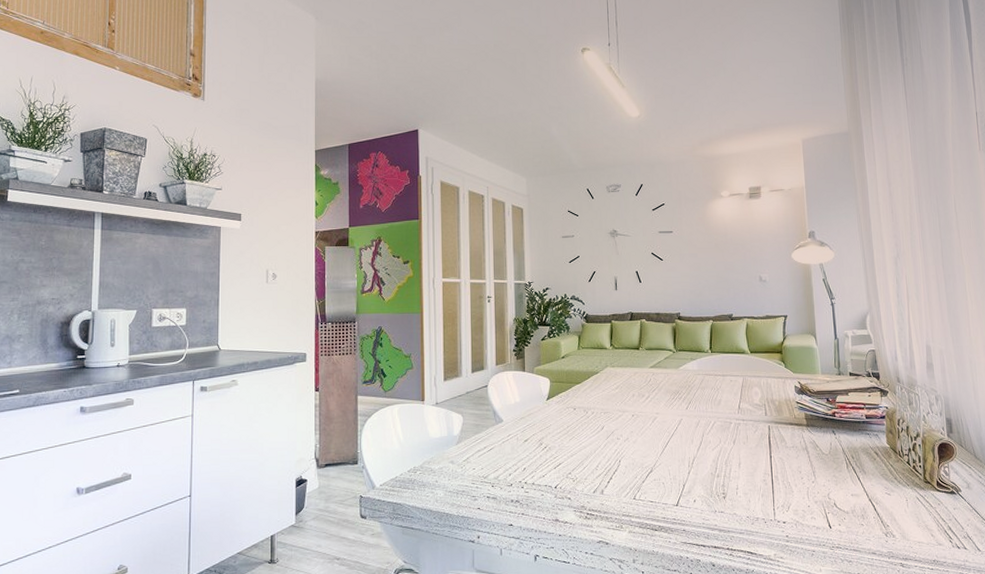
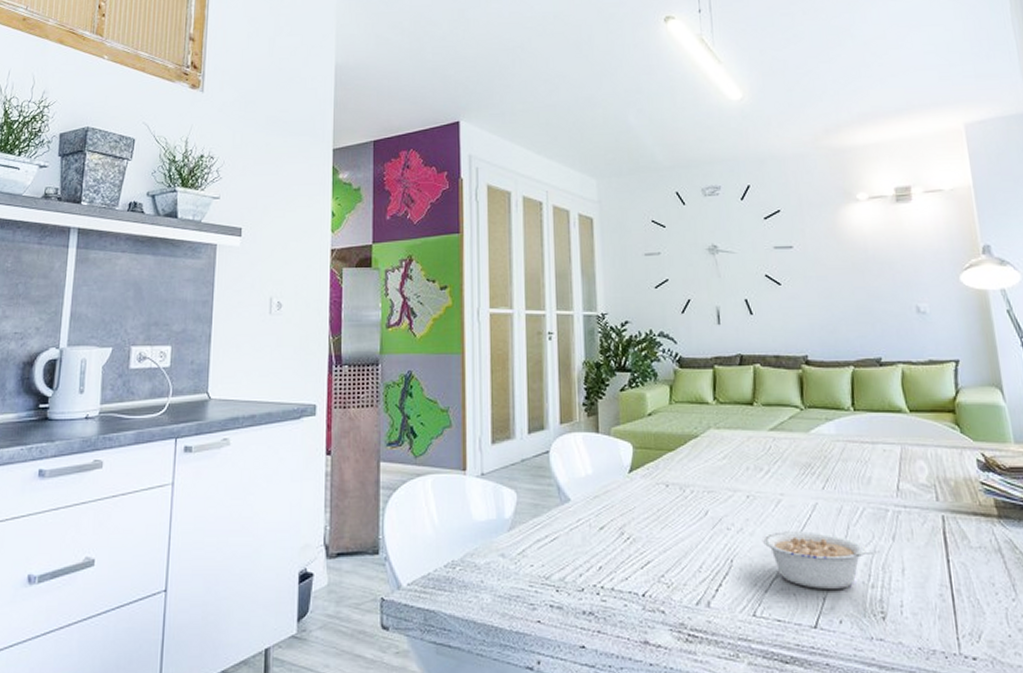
legume: none [643,439,724,479] -> present [763,531,879,589]

